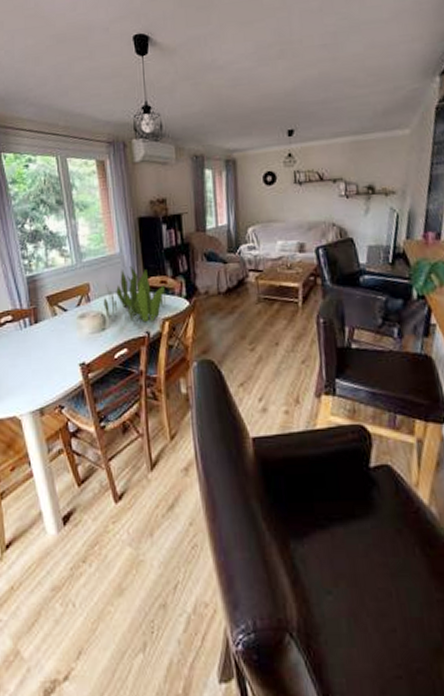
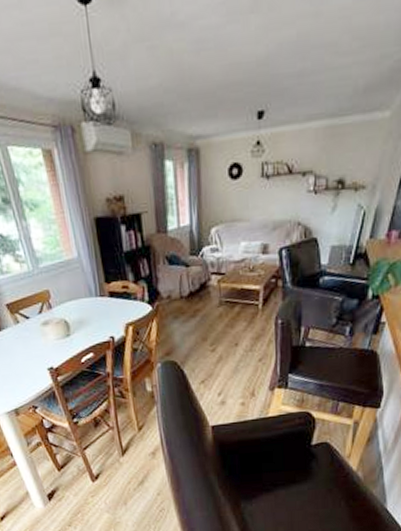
plant: present [103,266,167,323] -> none [65,271,129,328]

